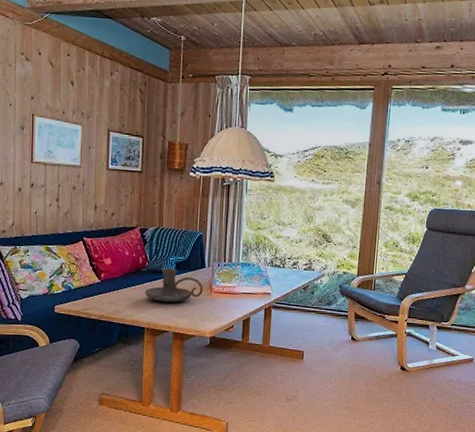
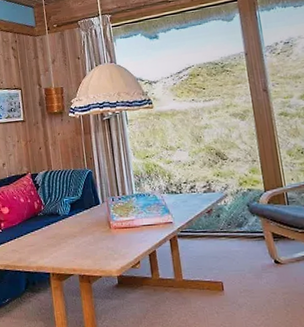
candle holder: present [144,268,203,303] -> none [44,209,102,245]

